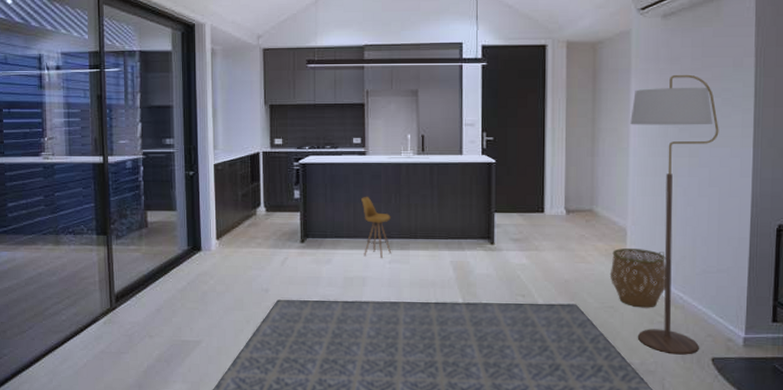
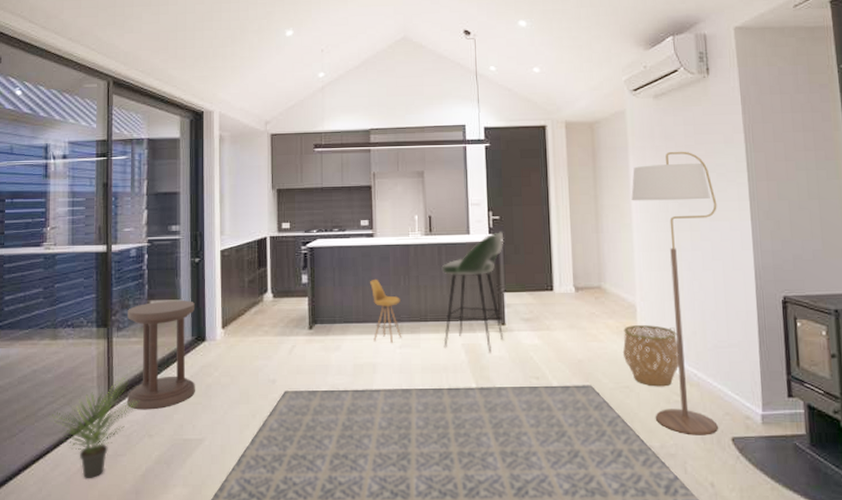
potted plant: none [55,279,140,372] -> present [49,374,140,478]
side table: none [126,212,192,313] -> present [127,301,195,410]
bar stool: none [432,153,497,271] -> present [441,232,504,353]

